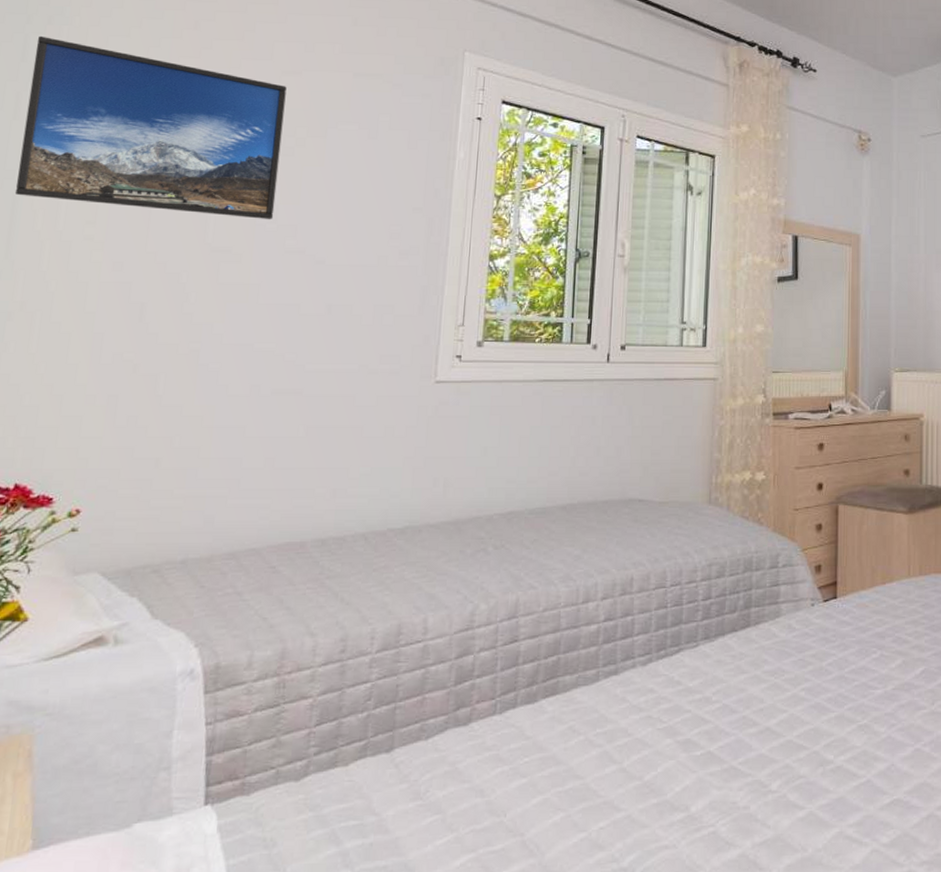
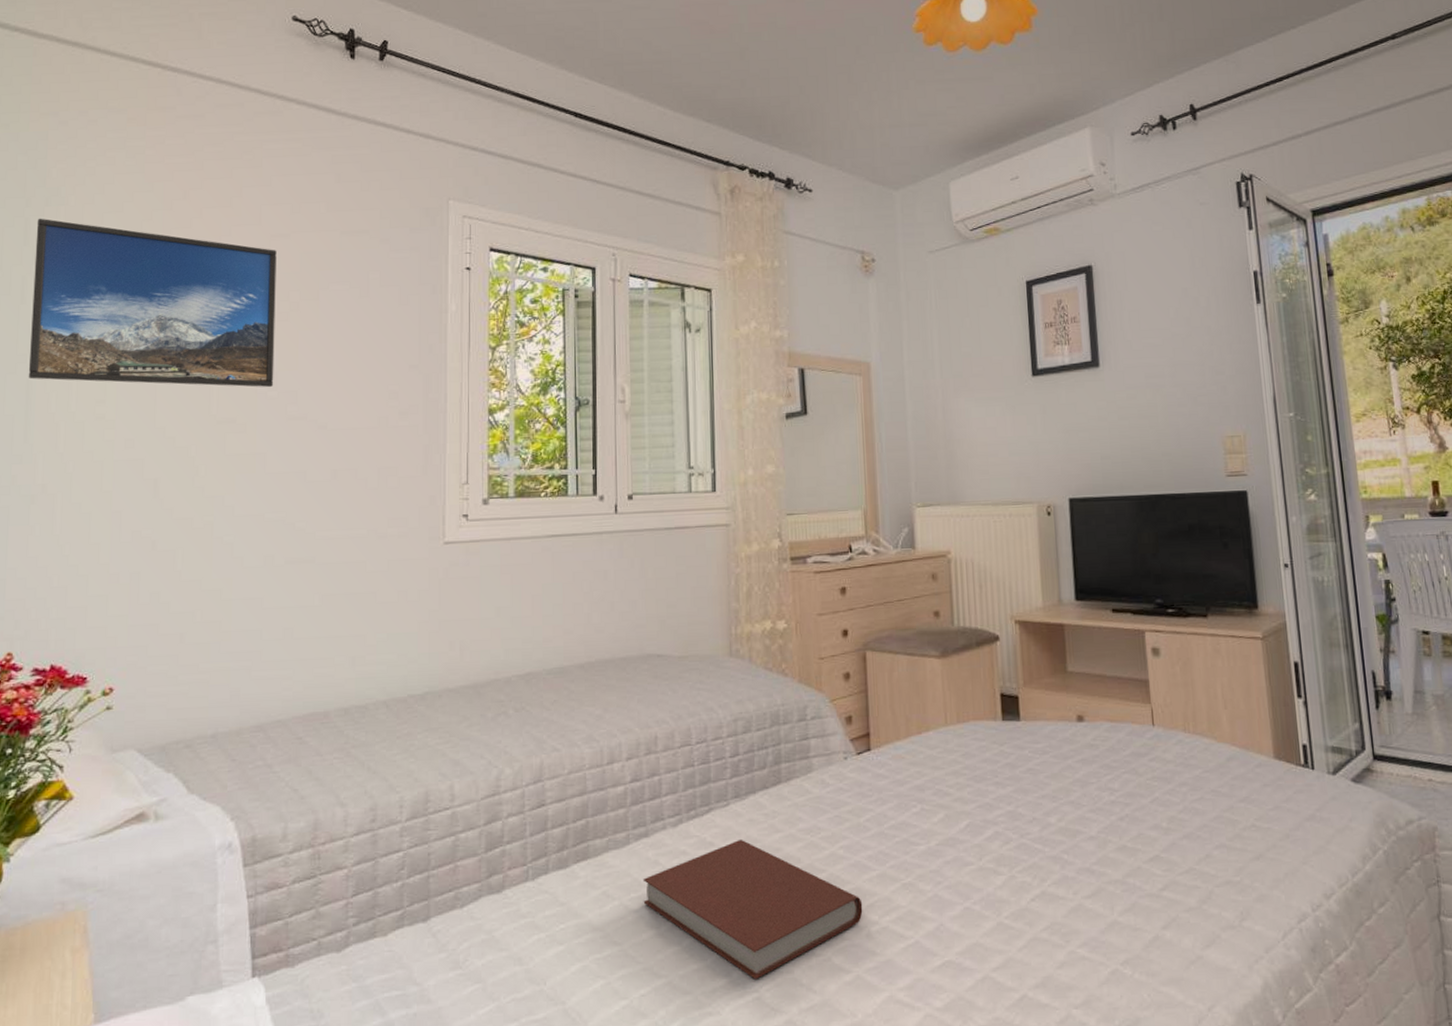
book: none [608,678,820,814] -> present [642,839,863,979]

